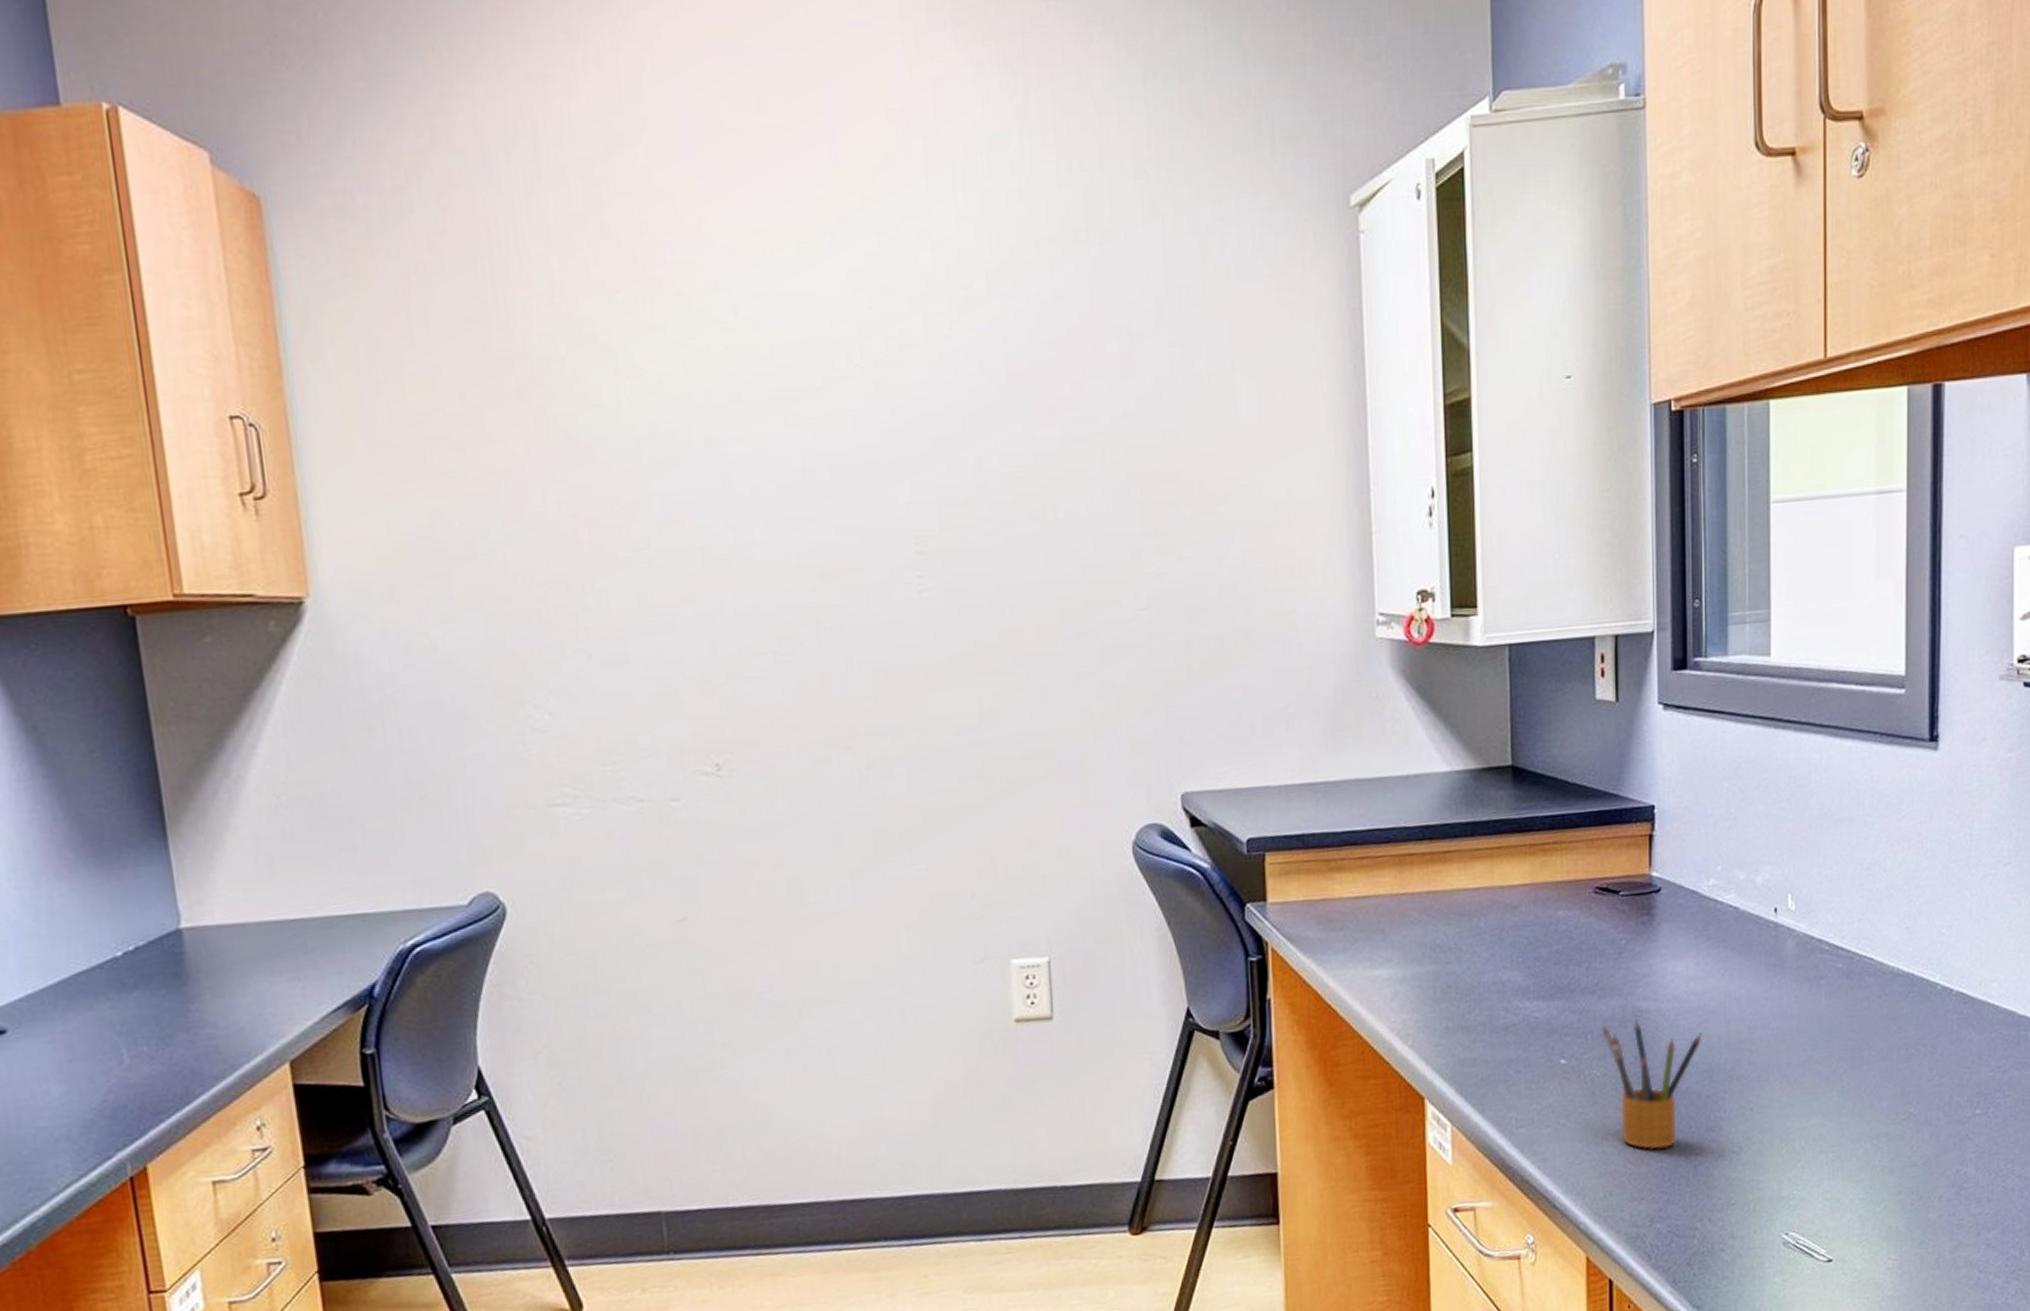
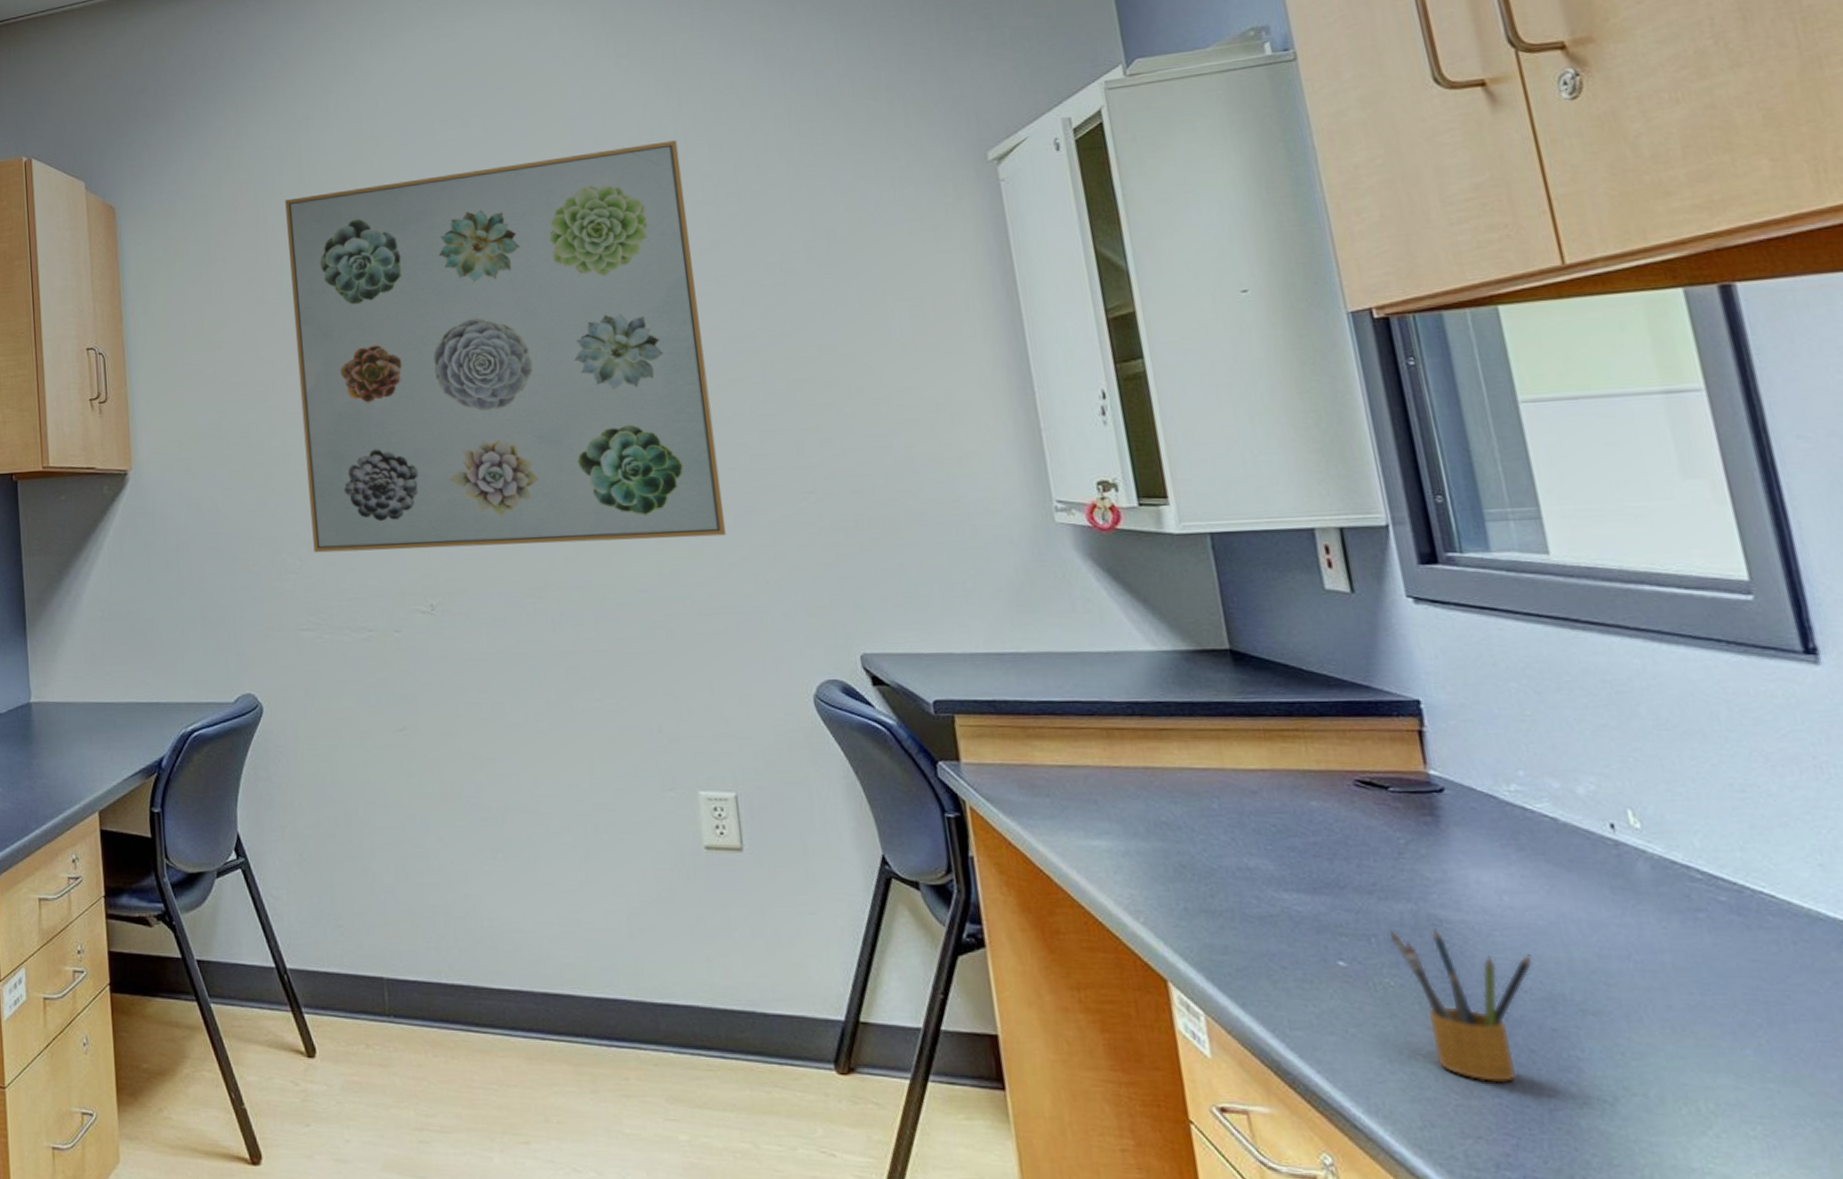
wall art: none [516,152,1054,704] -> present [285,140,726,553]

